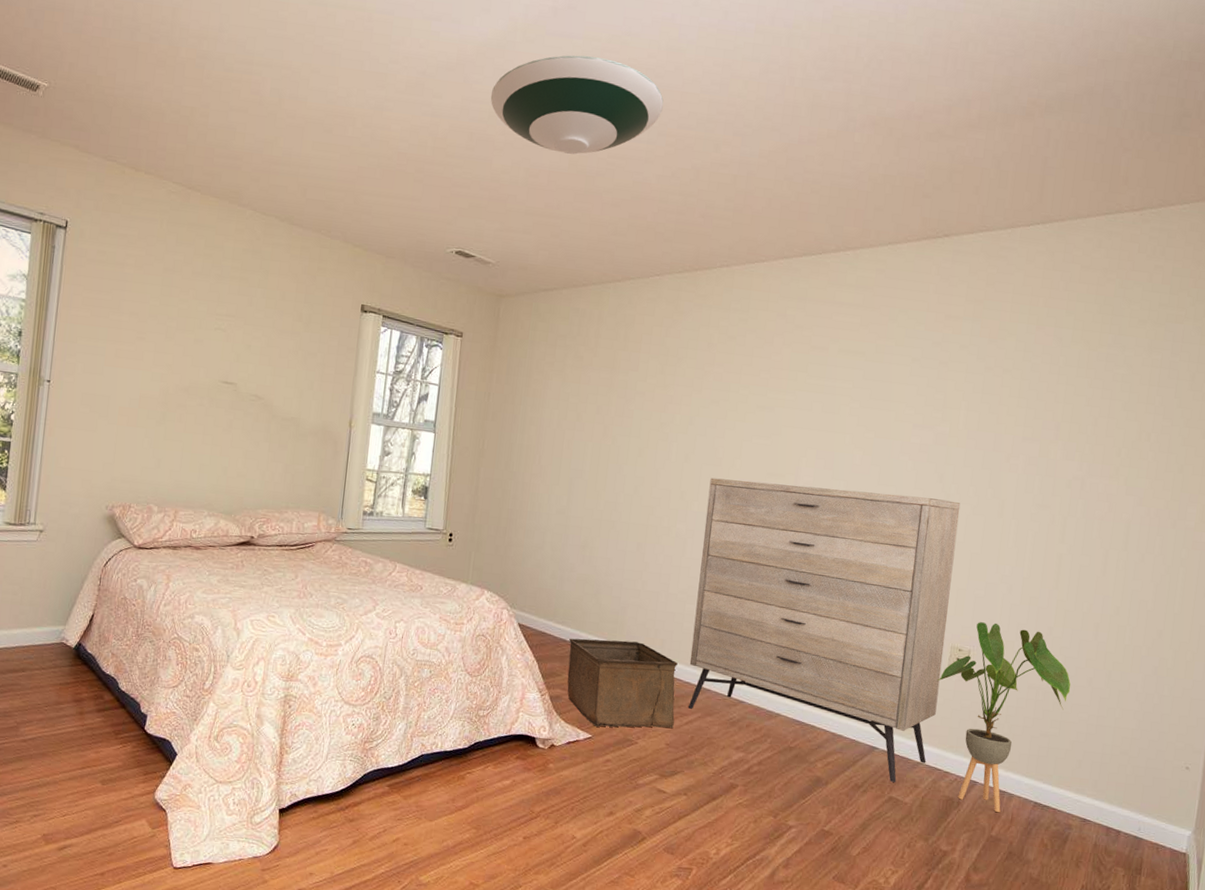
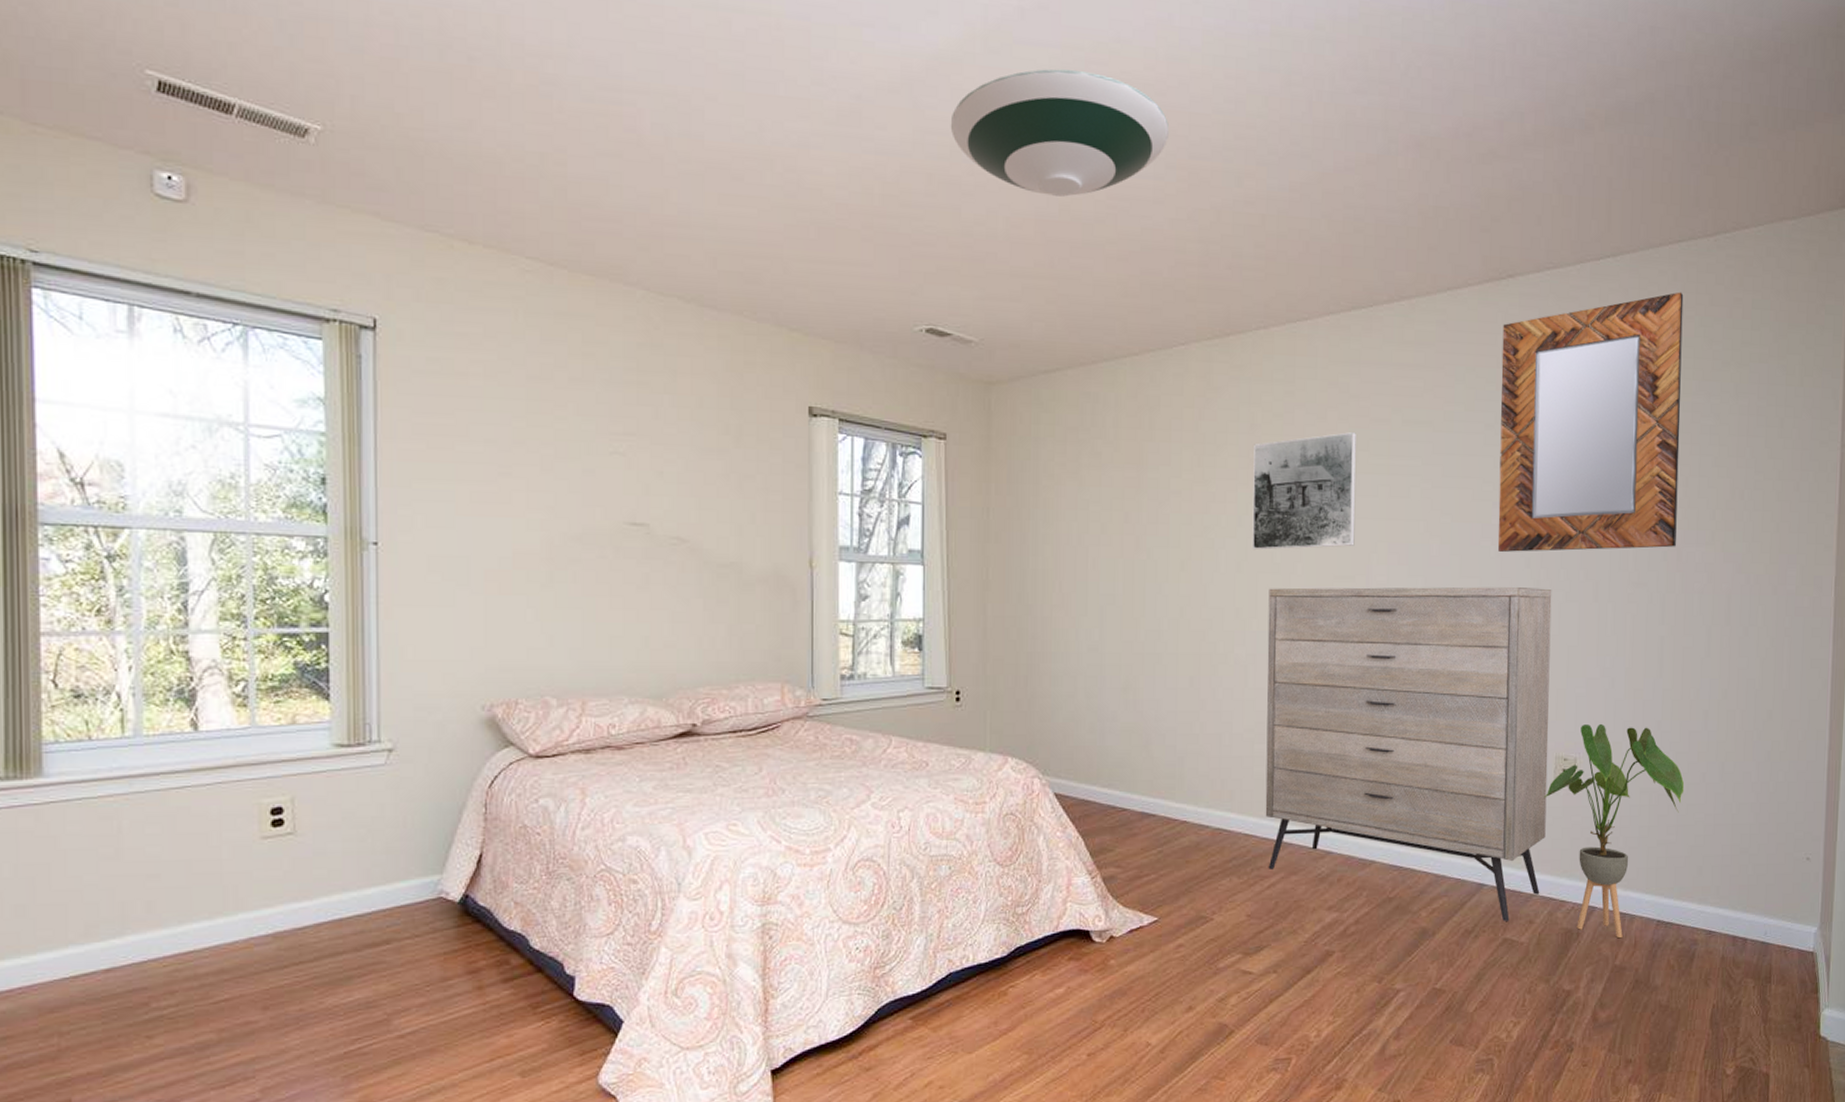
storage bin: present [567,638,678,729] -> none [1119,797,1254,907]
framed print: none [699,356,798,450] -> present [1252,432,1357,550]
home mirror: none [915,257,1107,477] -> present [1498,292,1684,552]

